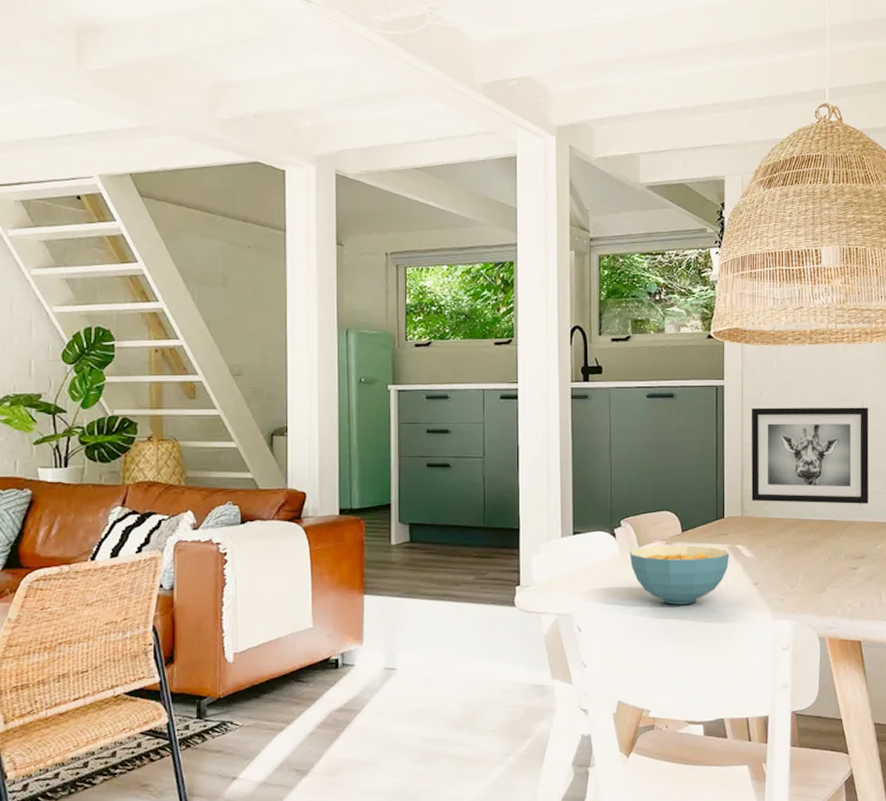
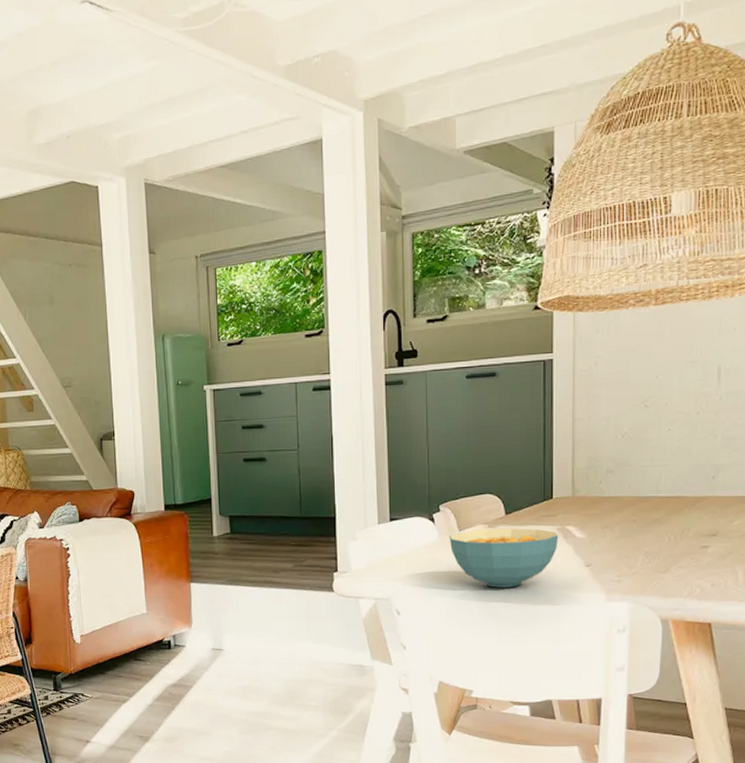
wall art: present [751,407,869,504] -> none [584,370,728,480]

